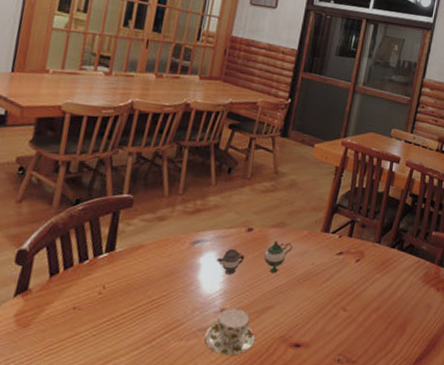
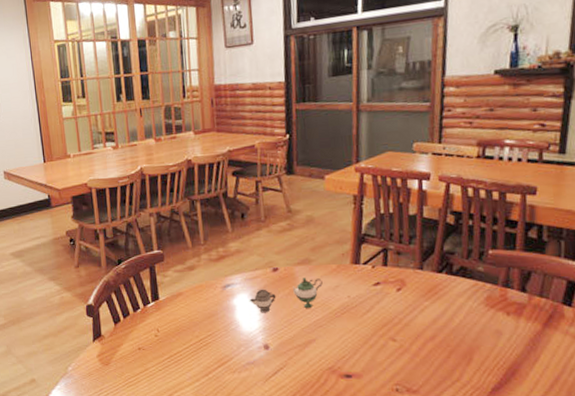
teacup: present [204,307,256,355] -> none [254,343,304,385]

